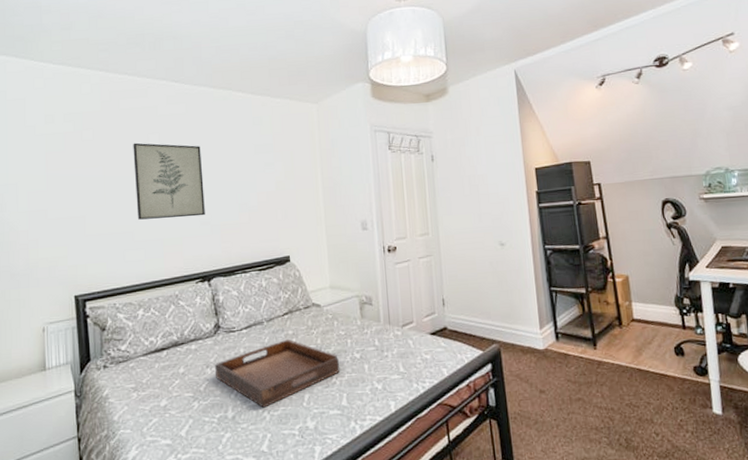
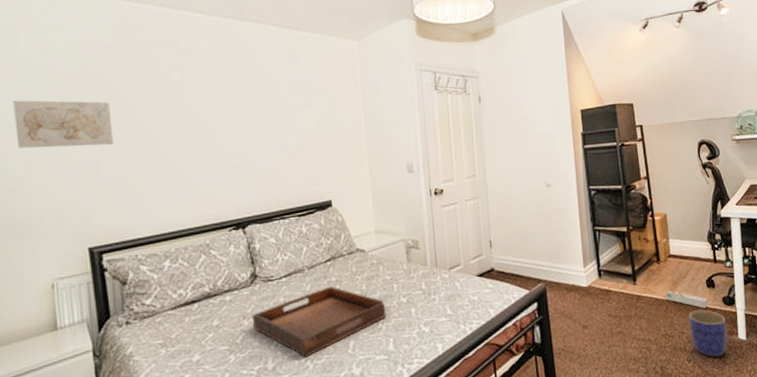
wall art: none [19,162,99,205] -> present [13,100,114,149]
wall art: present [133,142,205,220] -> none [152,79,238,164]
box: none [629,356,677,378] -> present [666,290,708,308]
planter: none [655,379,701,432] -> present [688,309,728,357]

